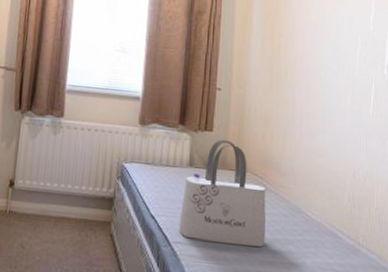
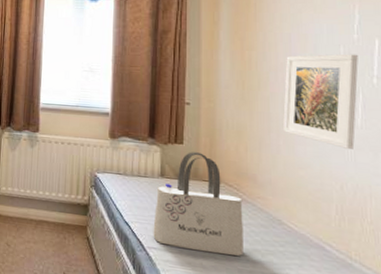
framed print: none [306,43,373,137] -> present [283,54,358,149]

